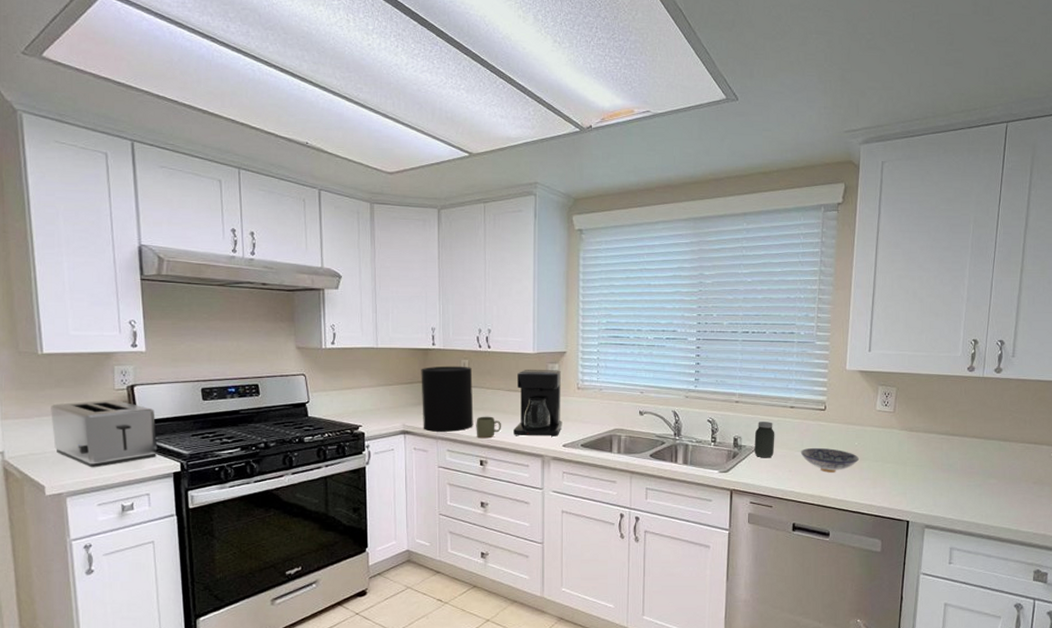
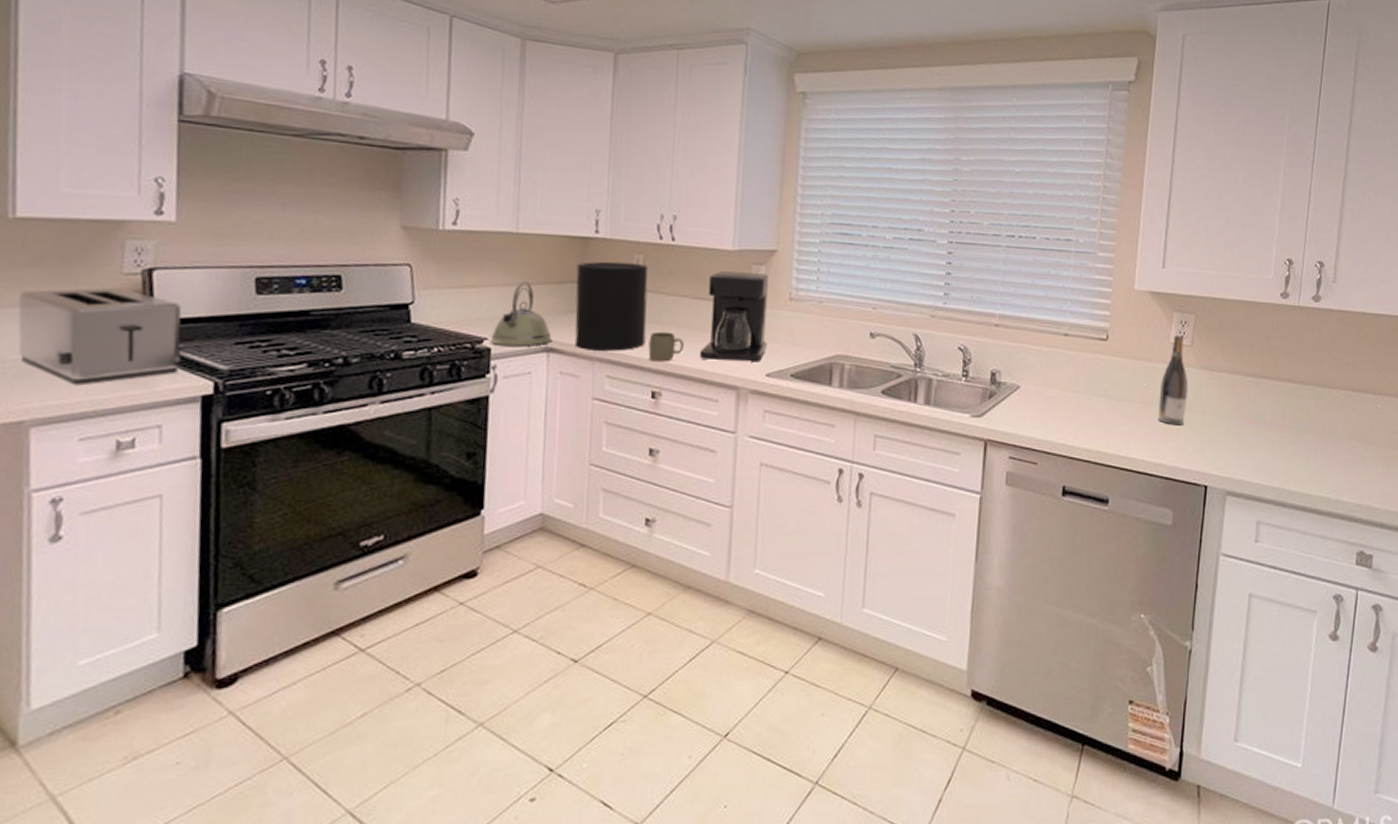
kettle: none [363,383,407,431] -> present [490,281,552,348]
jar: present [754,422,775,458] -> none [1016,352,1044,400]
bowl: present [800,447,860,473] -> none [1074,387,1148,421]
wine bottle: none [868,405,892,475] -> present [1159,336,1189,426]

